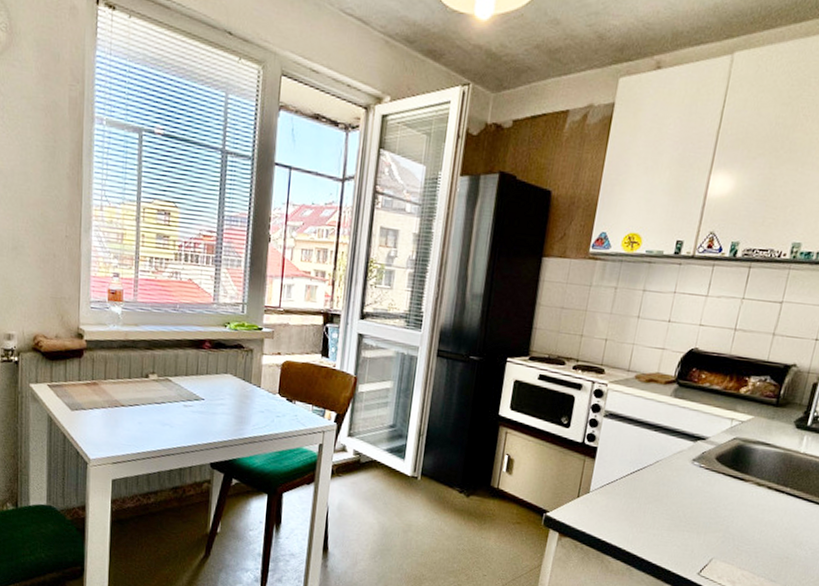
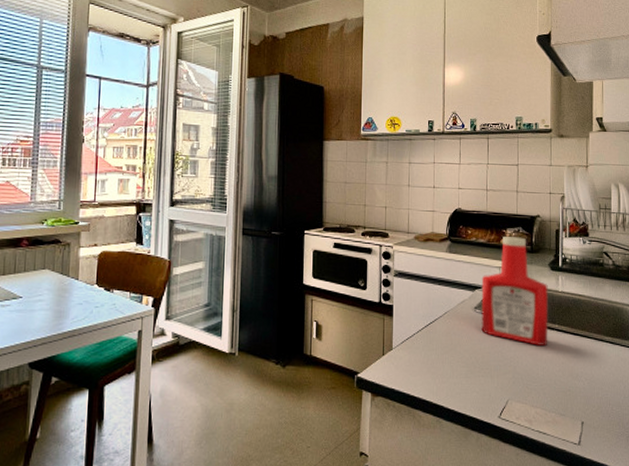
ketchup bottle: none [696,385,788,509] -> present [481,237,548,347]

